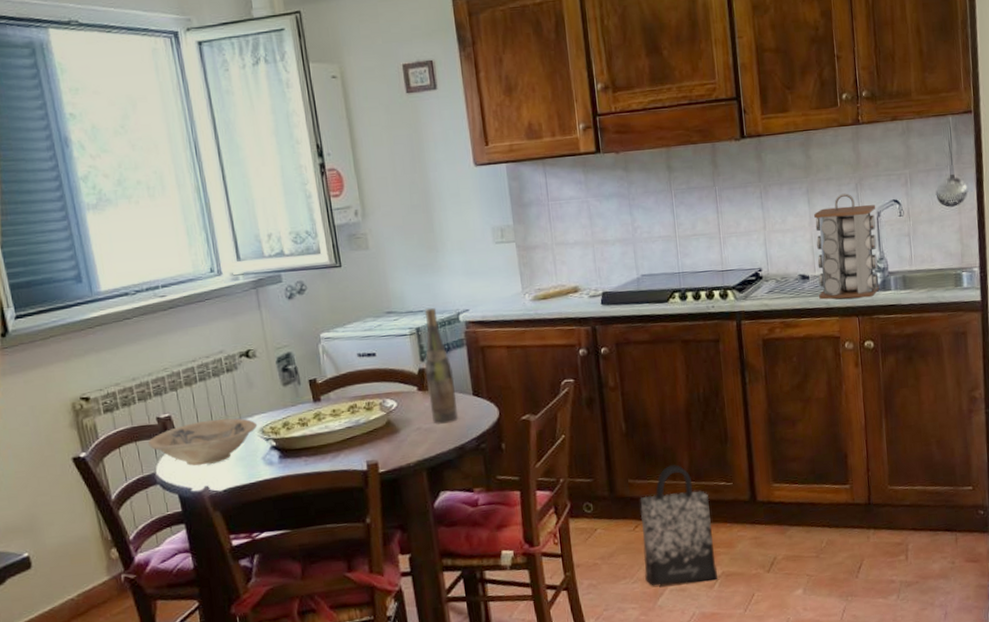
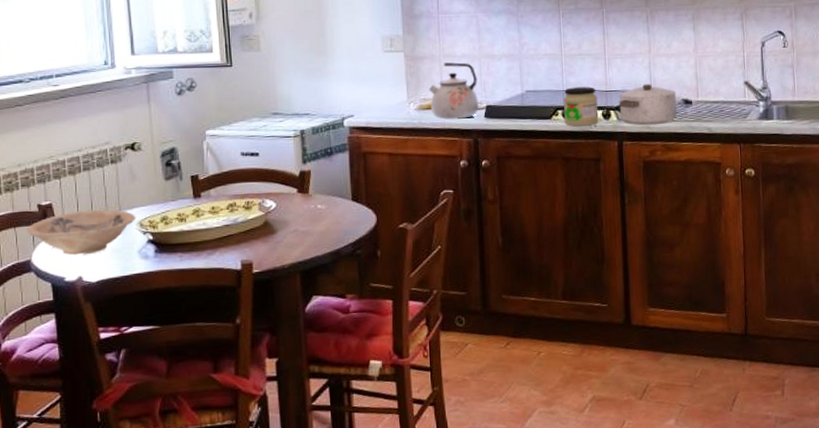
wine bottle: present [424,308,459,424] -> none [306,112,336,228]
kettle: none [543,249,595,309] -> present [428,62,479,120]
shopping bag: present [640,465,717,586] -> none [512,282,588,407]
jar: none [680,267,717,310] -> present [564,87,599,128]
cooking pot: none [735,261,794,304] -> present [619,84,677,126]
spice rack: present [813,193,880,301] -> none [698,22,762,127]

